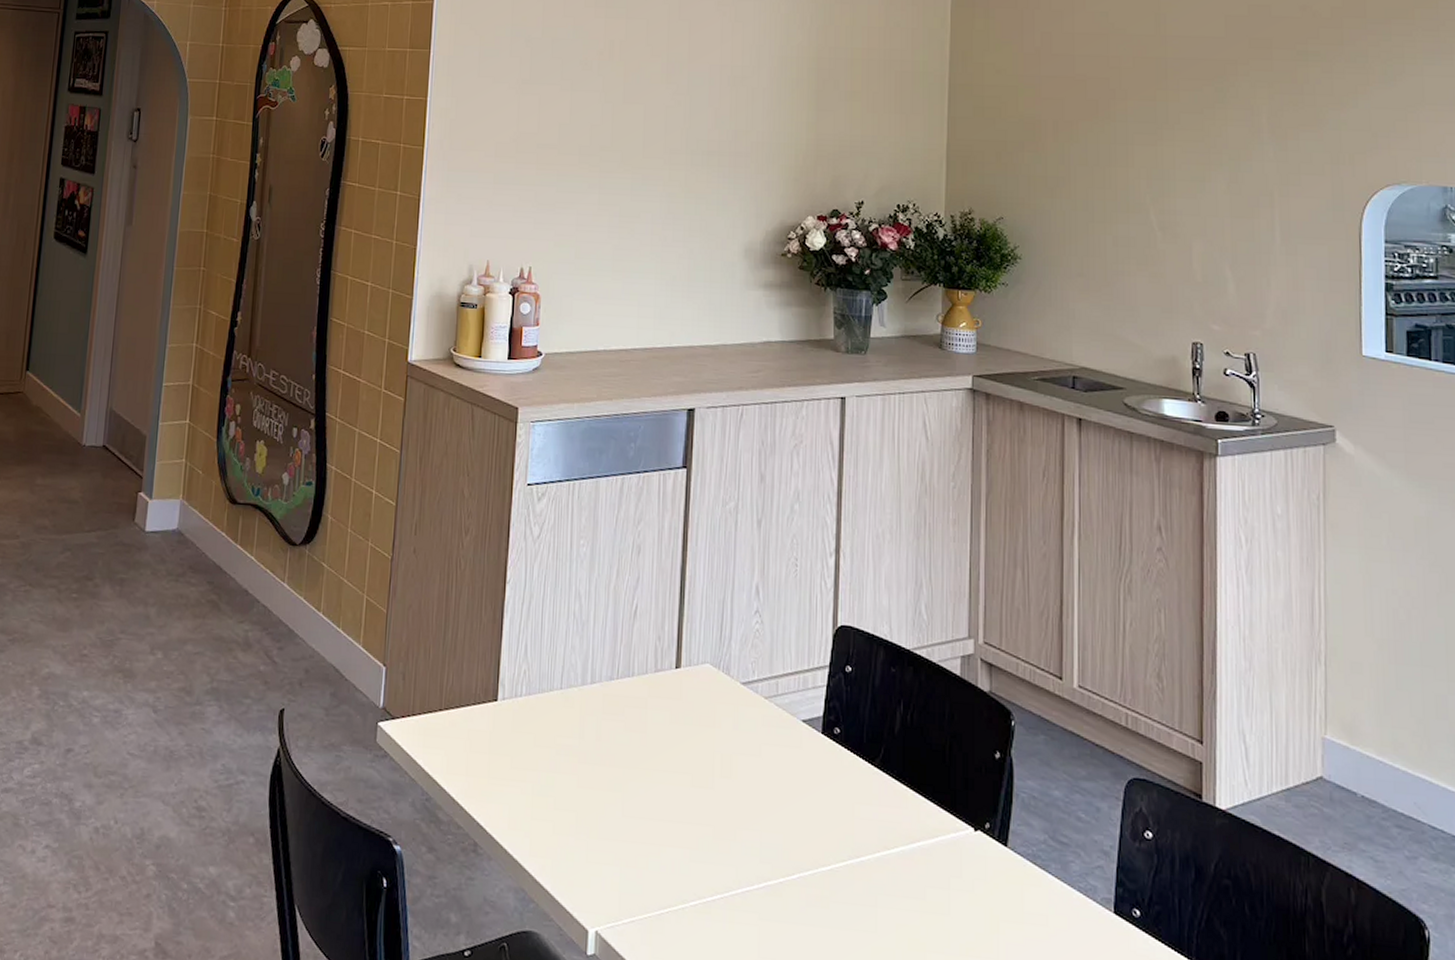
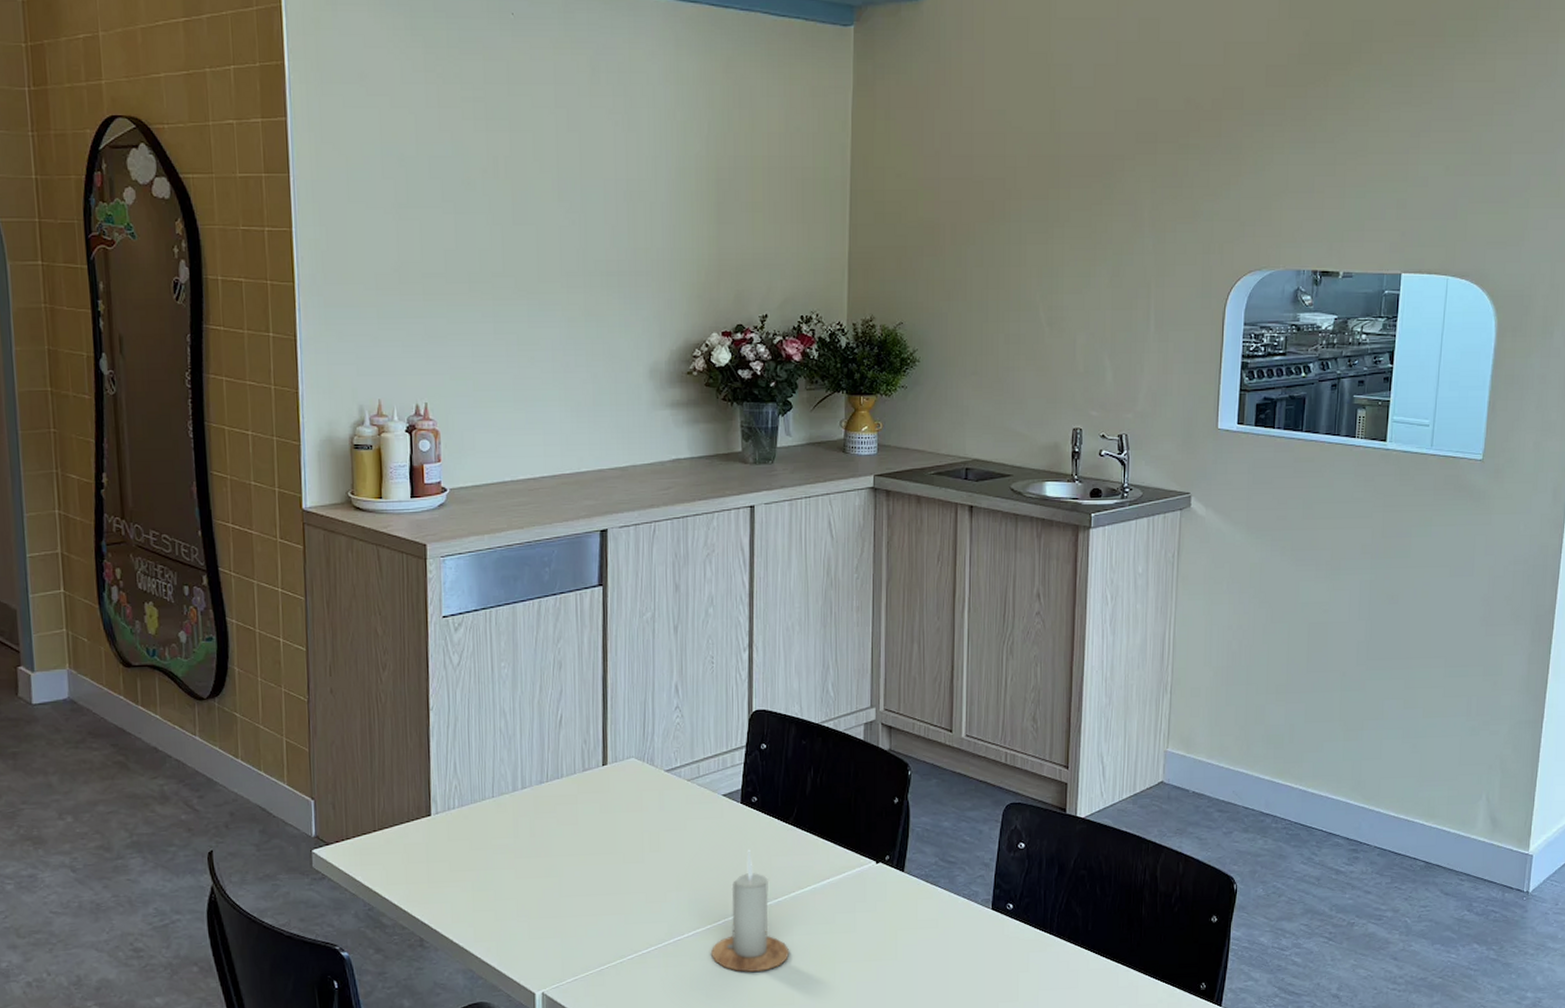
candle: none [783,790,873,948] -> present [711,849,790,972]

